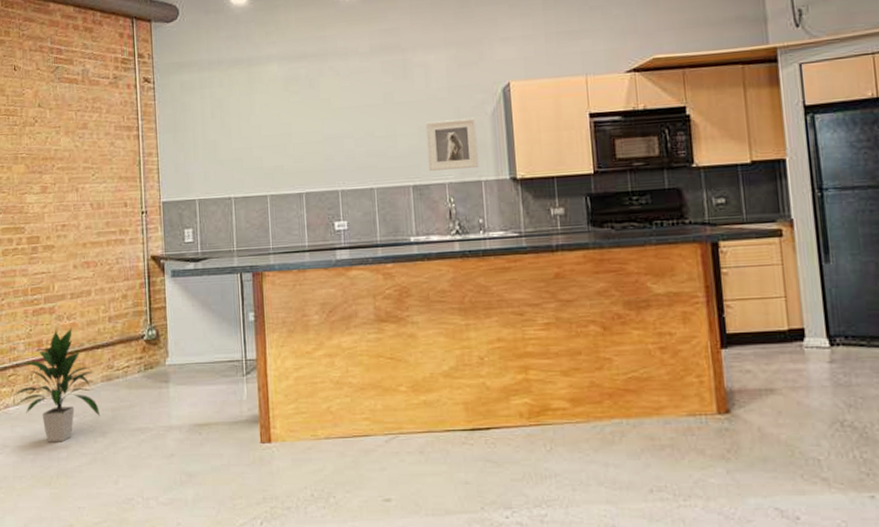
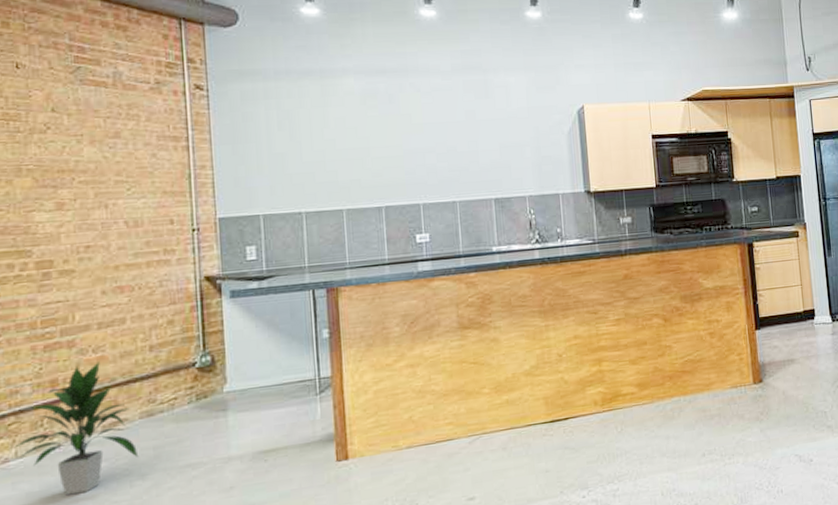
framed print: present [425,118,480,171] -> none [506,136,557,185]

